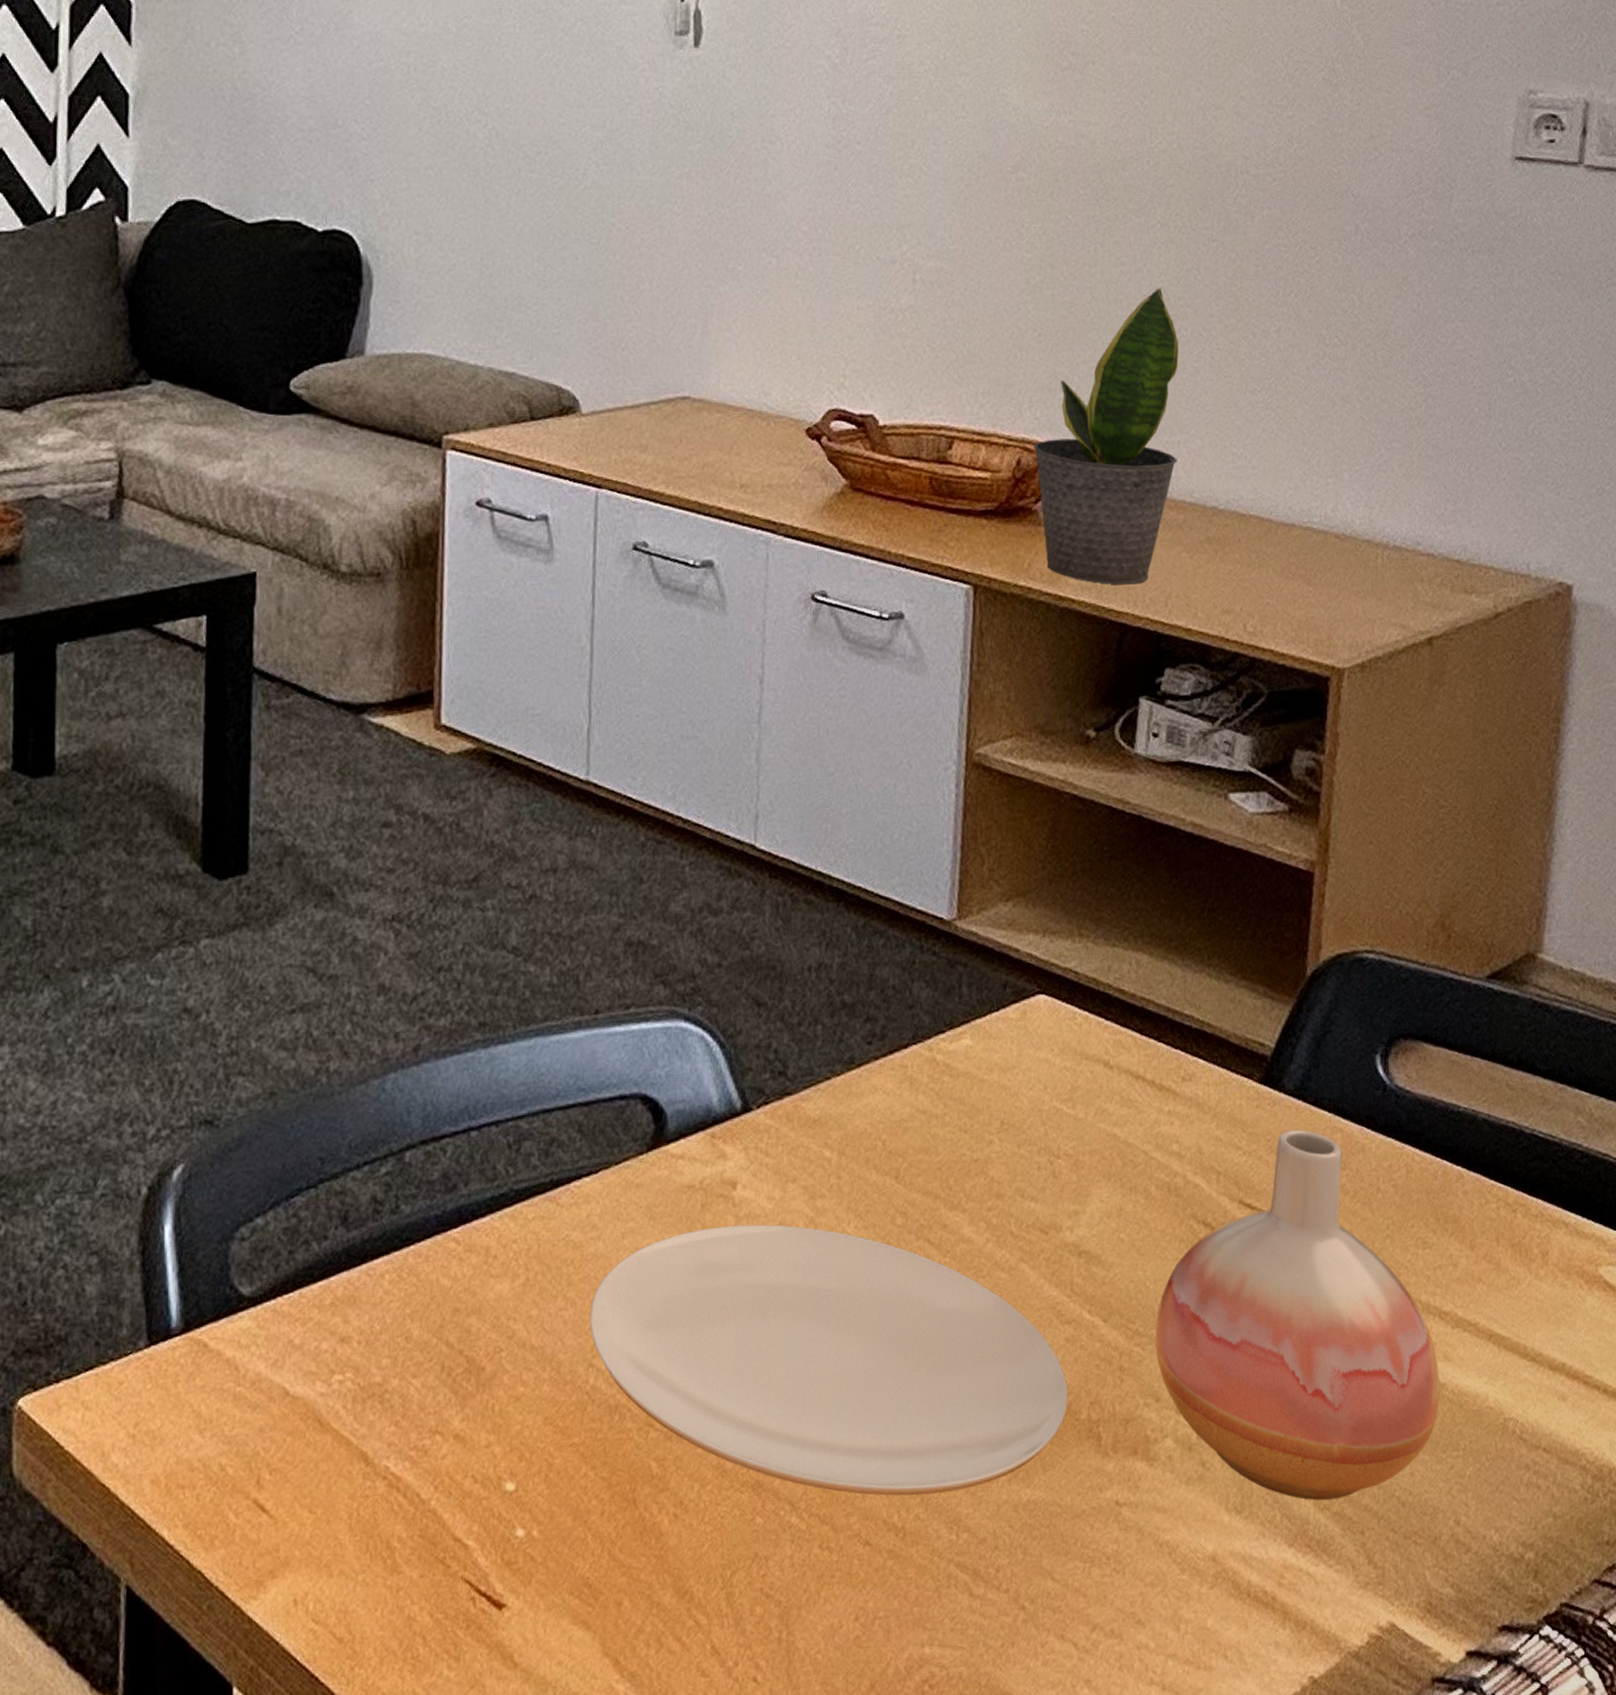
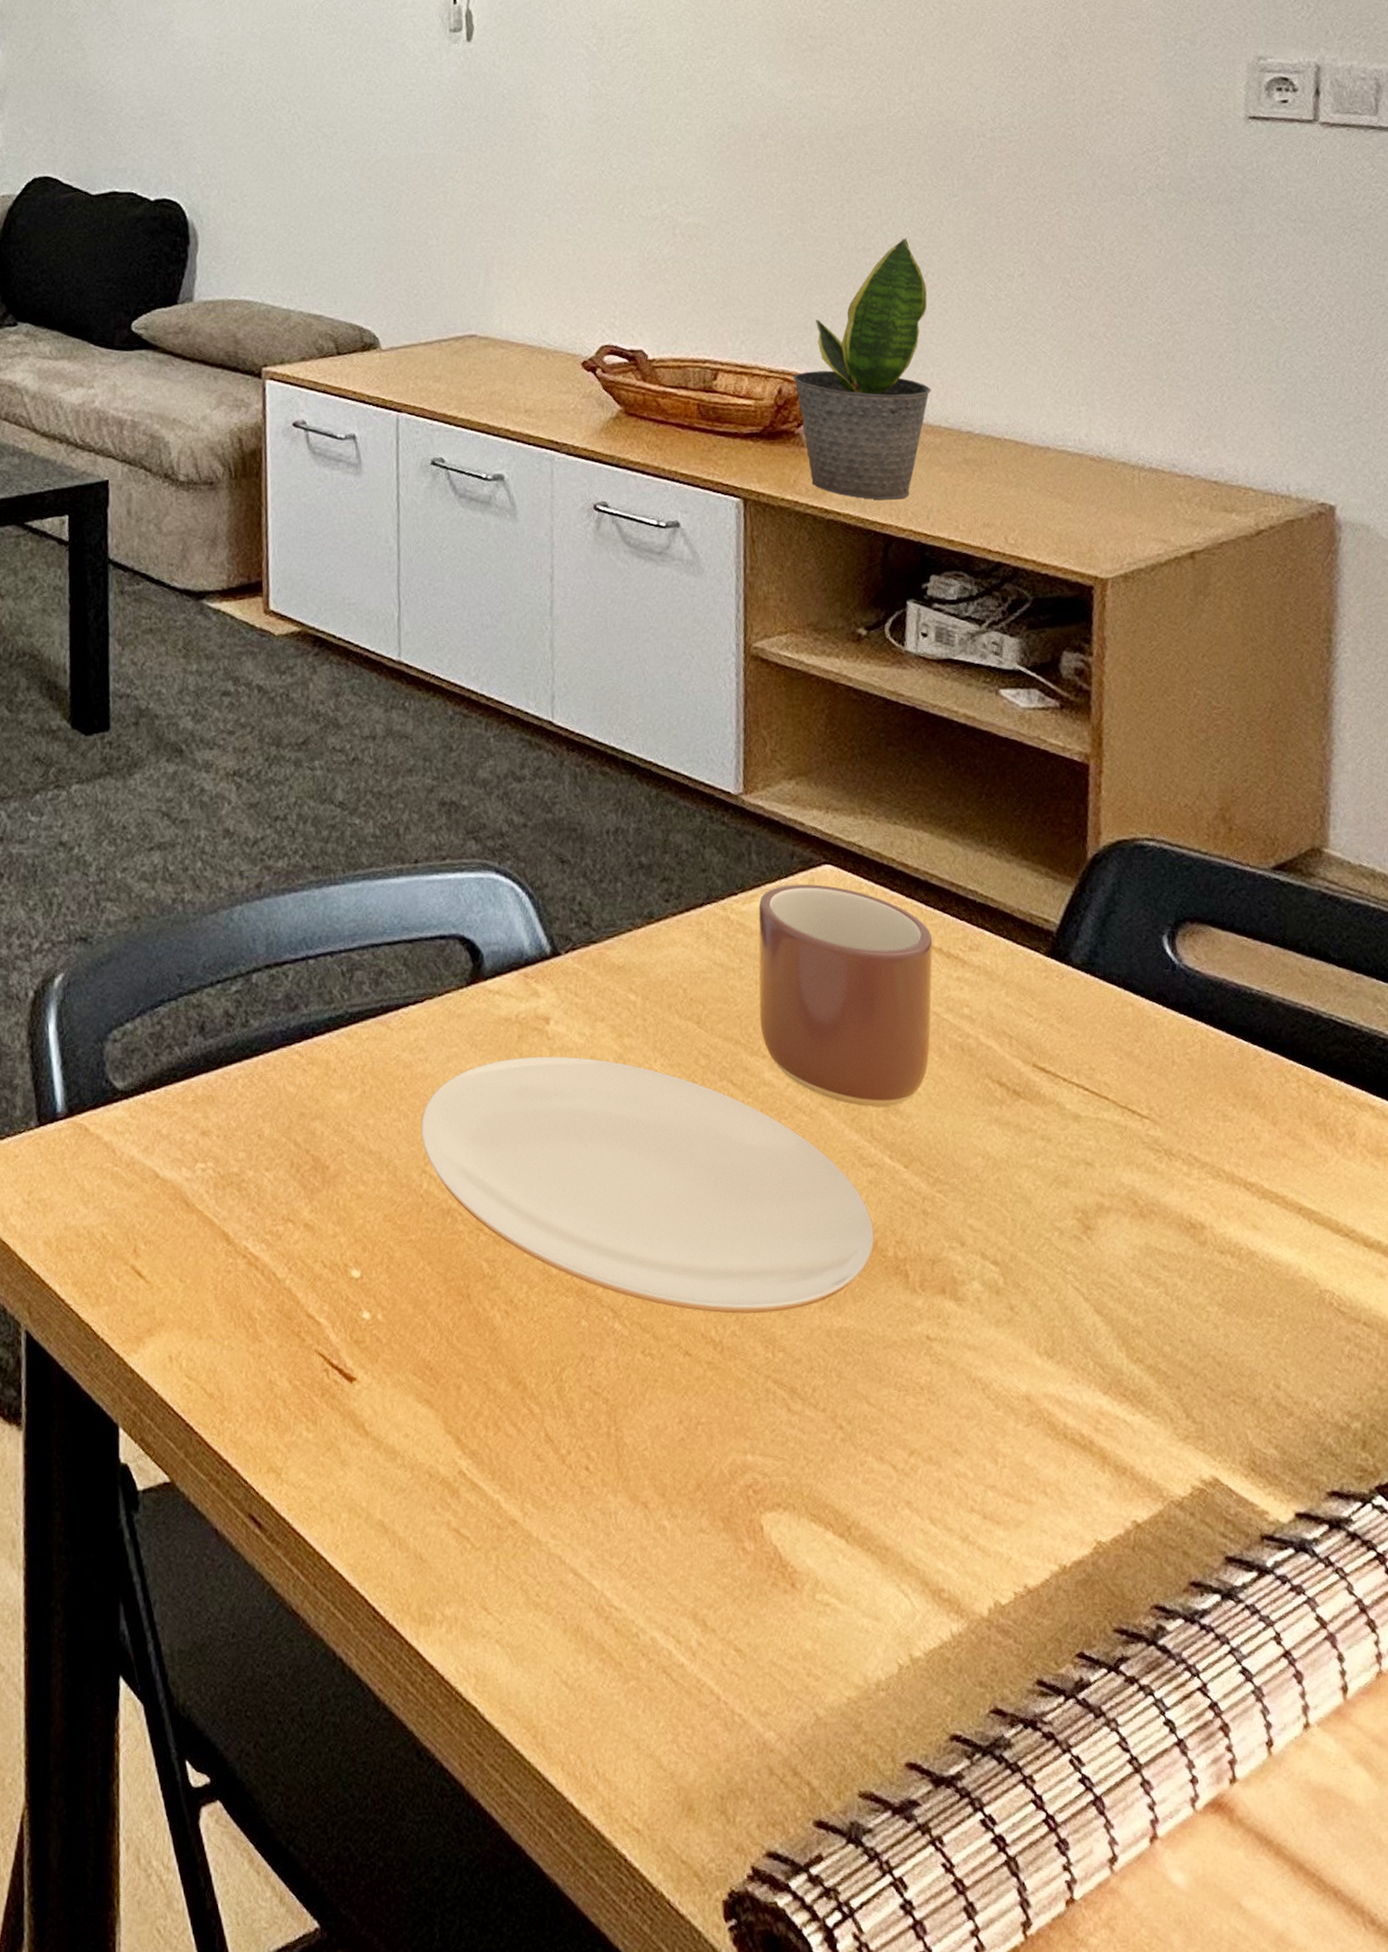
mug: none [961,1017,1145,1259] -> present [758,883,933,1107]
vase: present [1155,1129,1441,1501] -> none [956,1001,1251,1353]

